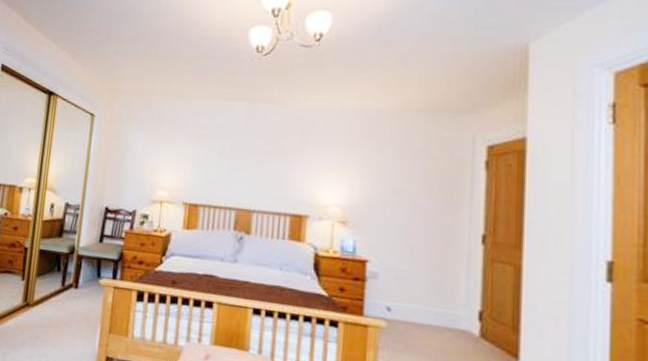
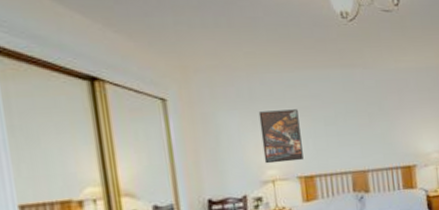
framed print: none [157,135,197,188] -> present [258,109,304,164]

